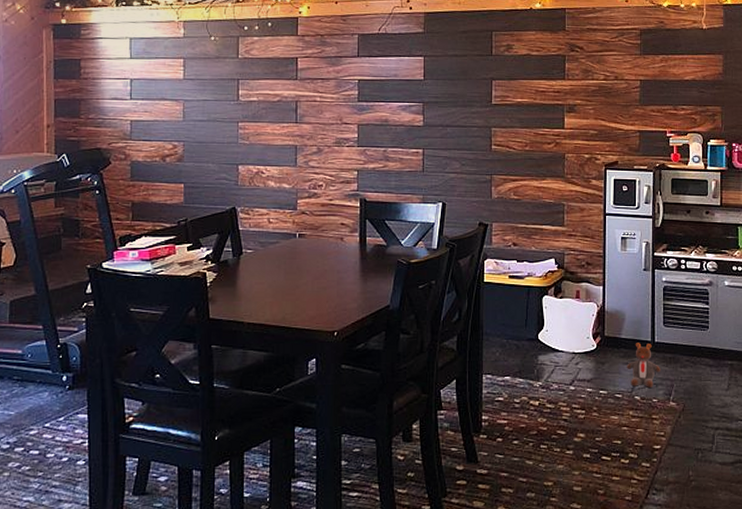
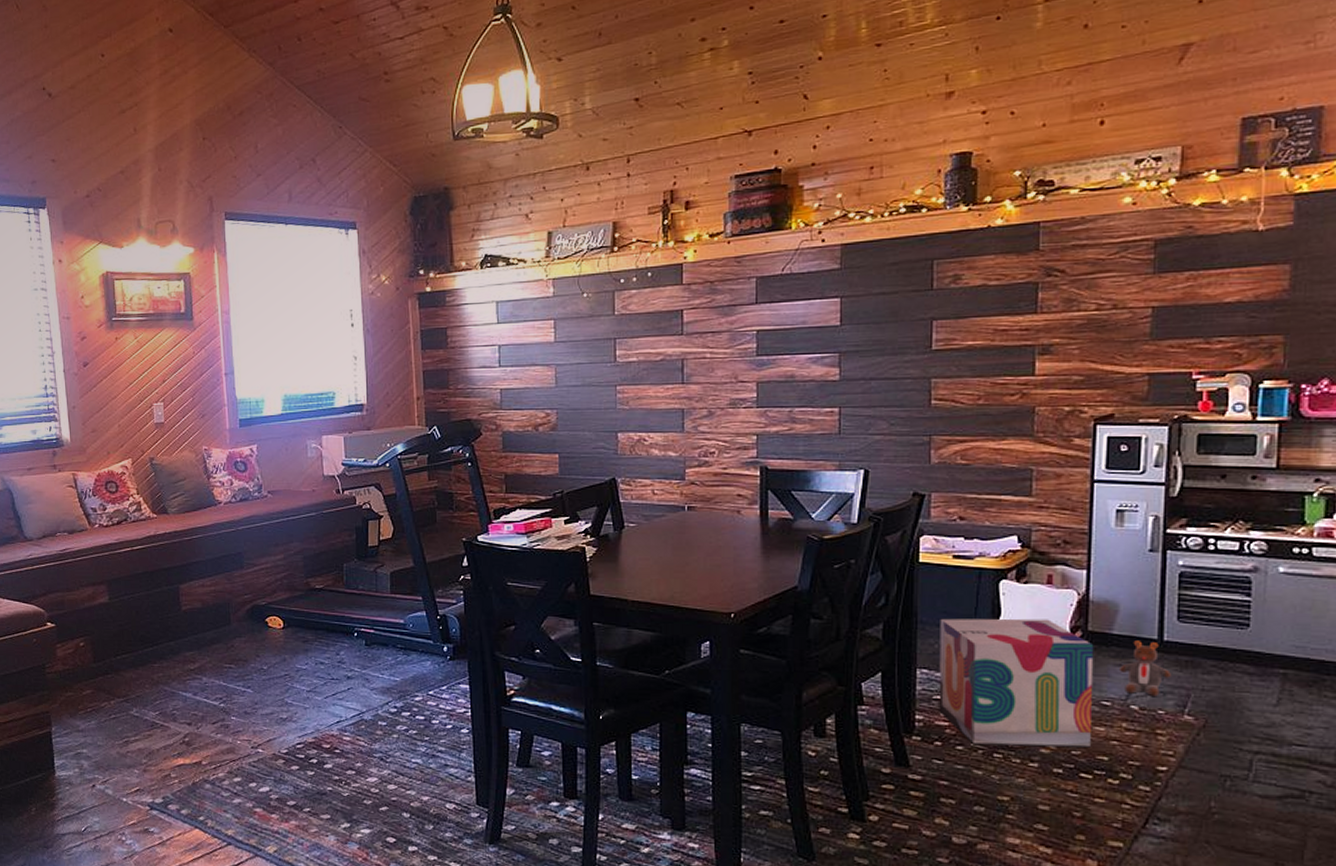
letter cube: none [500,327,610,439] -> present [939,618,1094,748]

